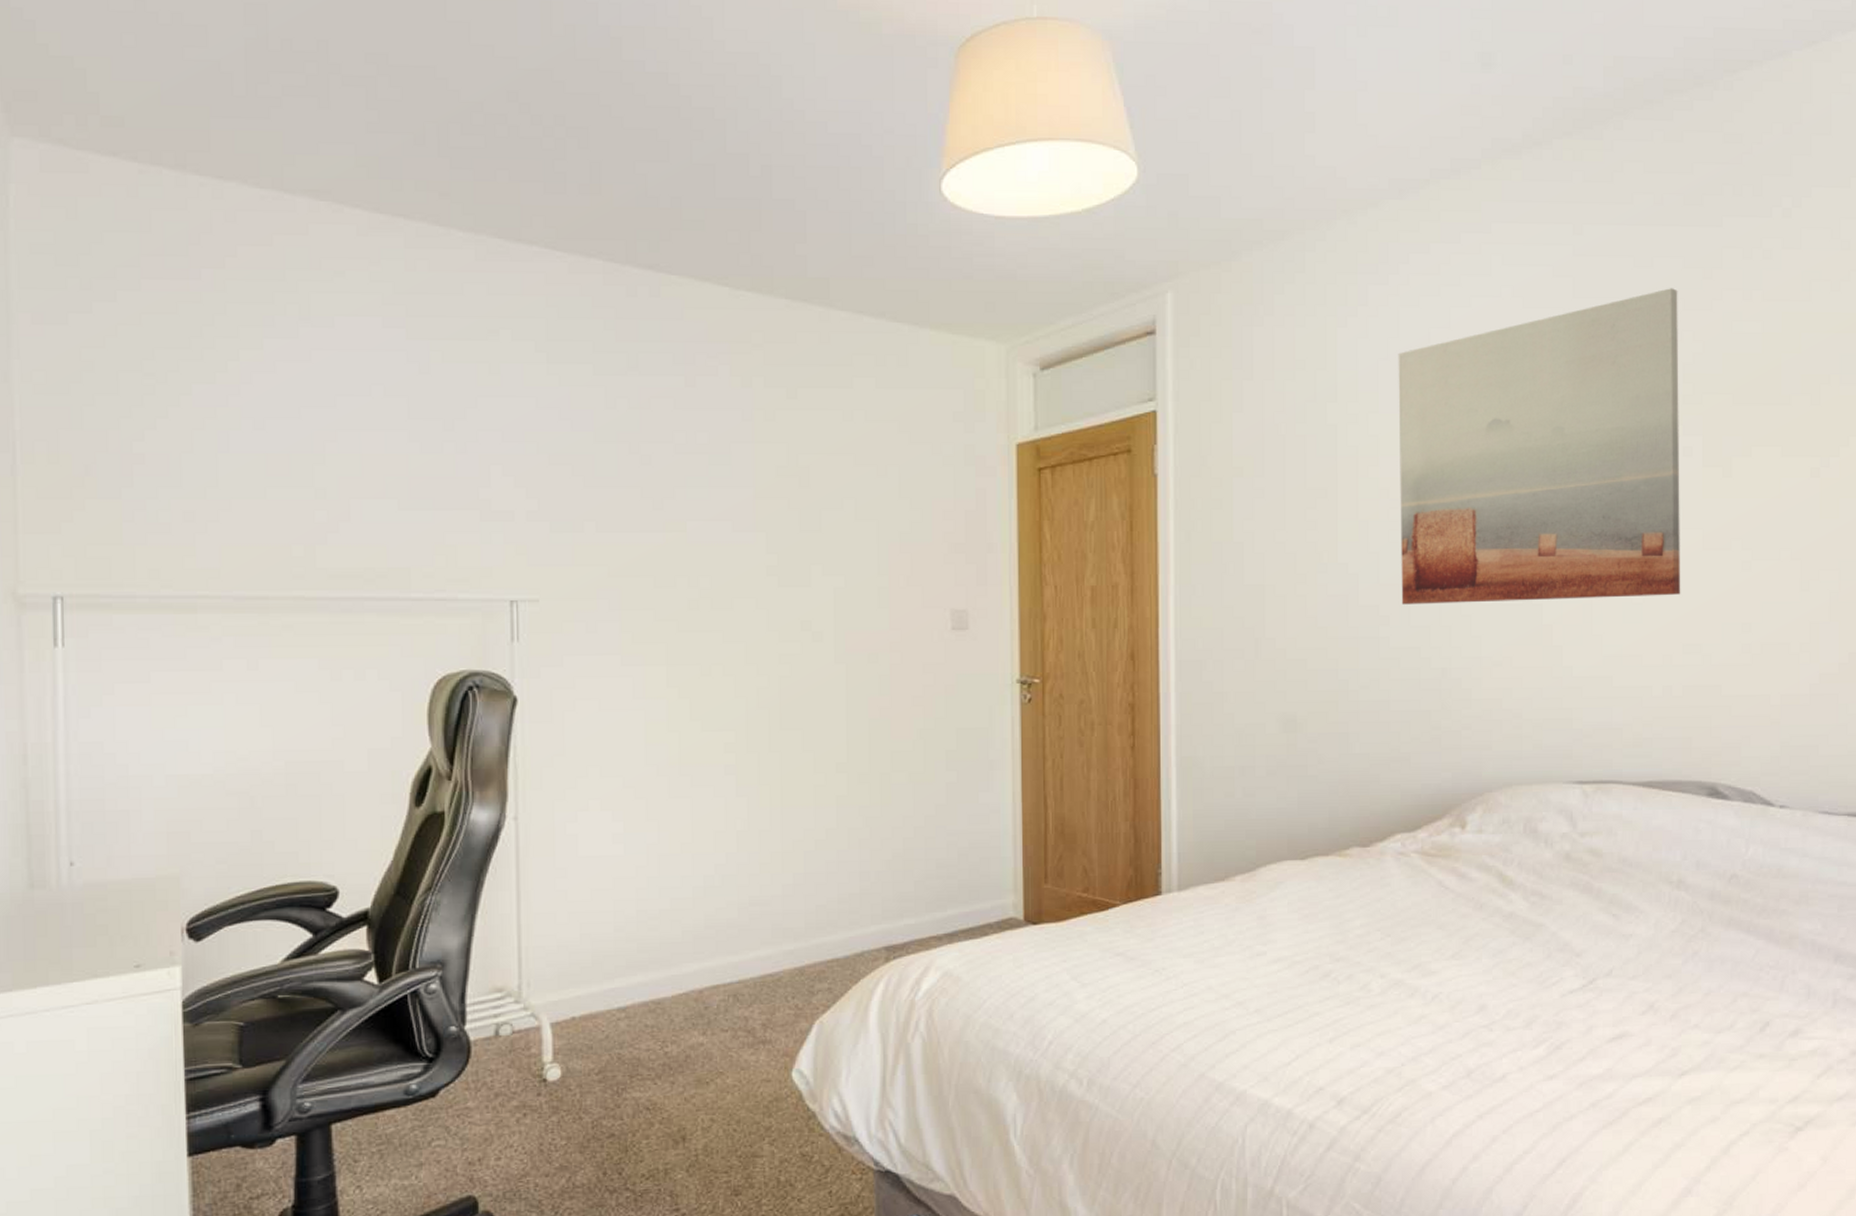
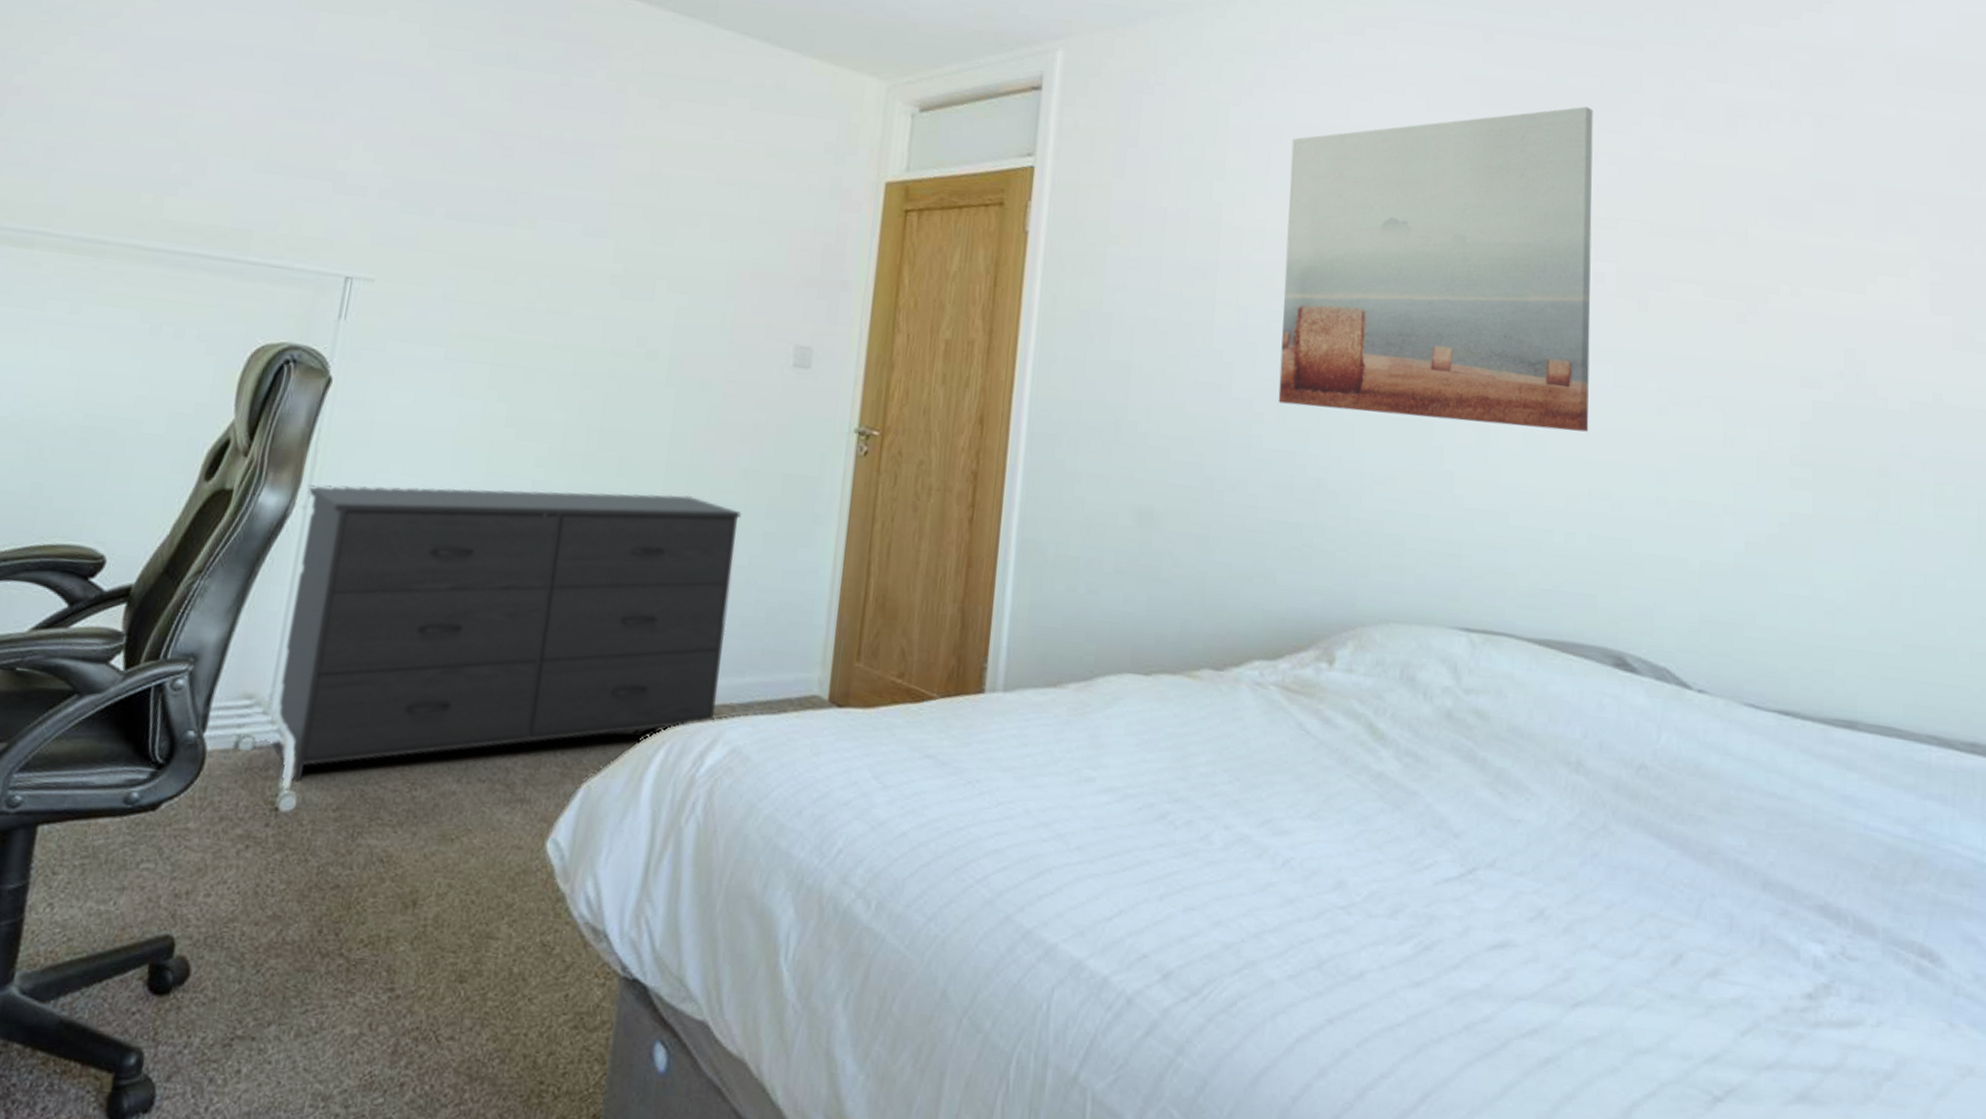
dresser: none [514,760,924,1056] -> present [271,484,741,783]

